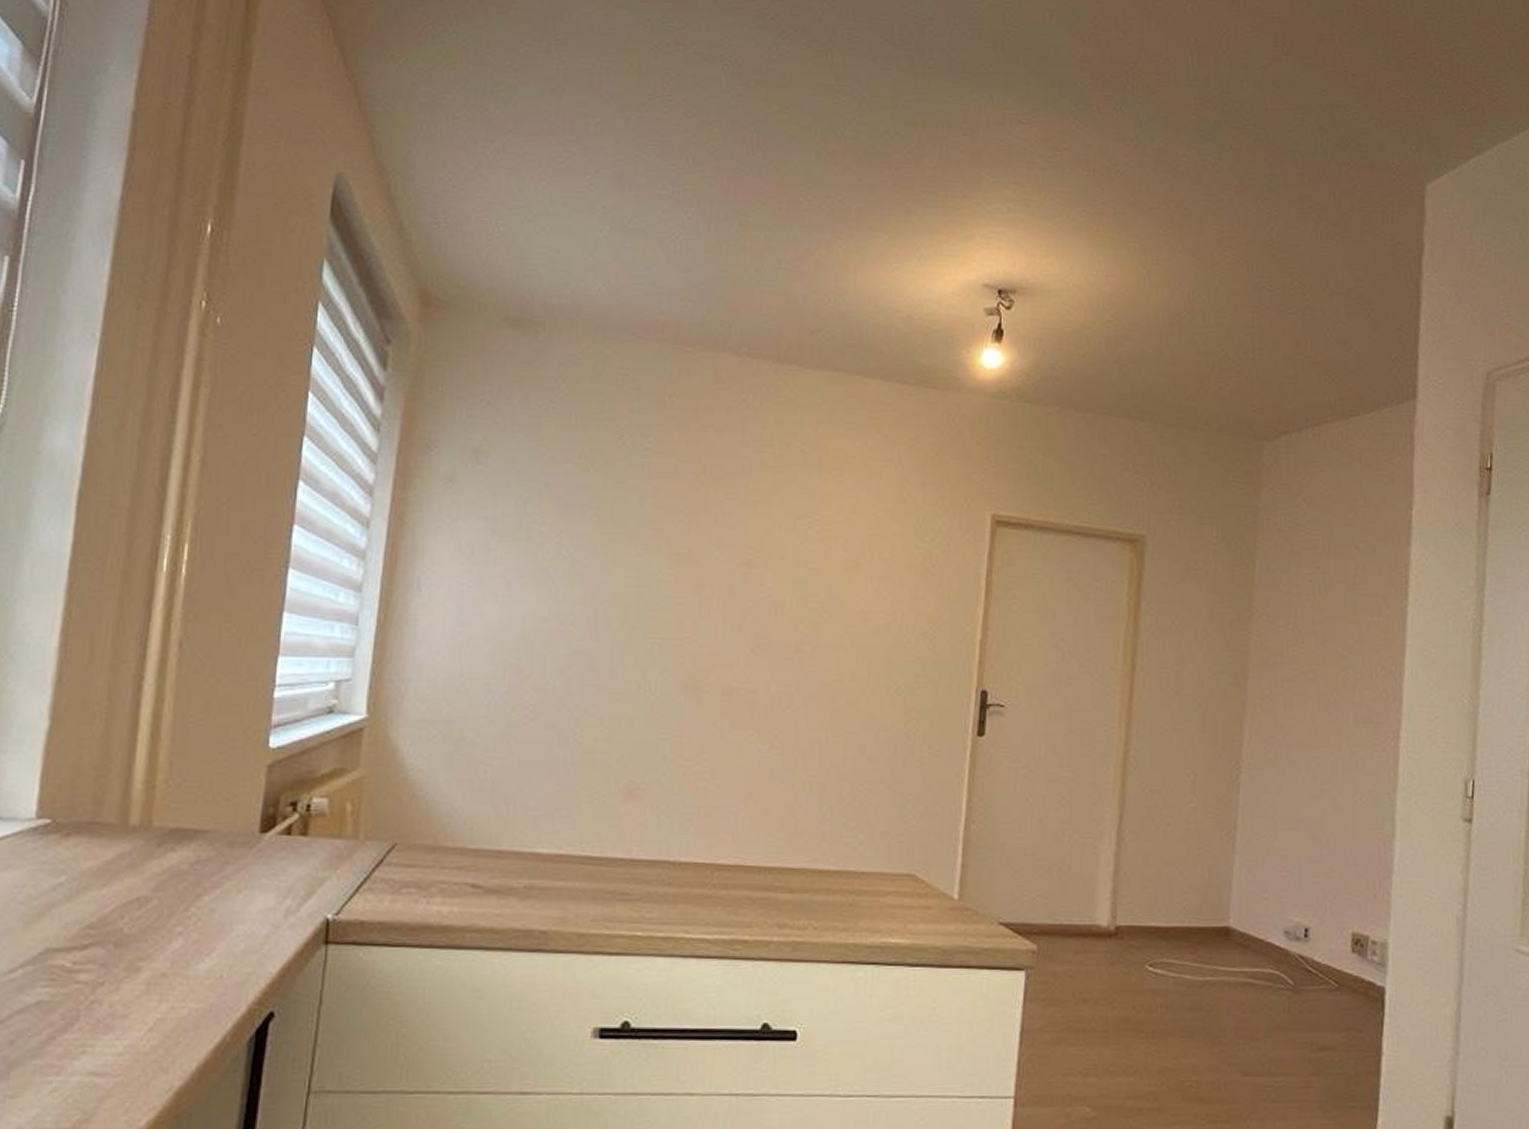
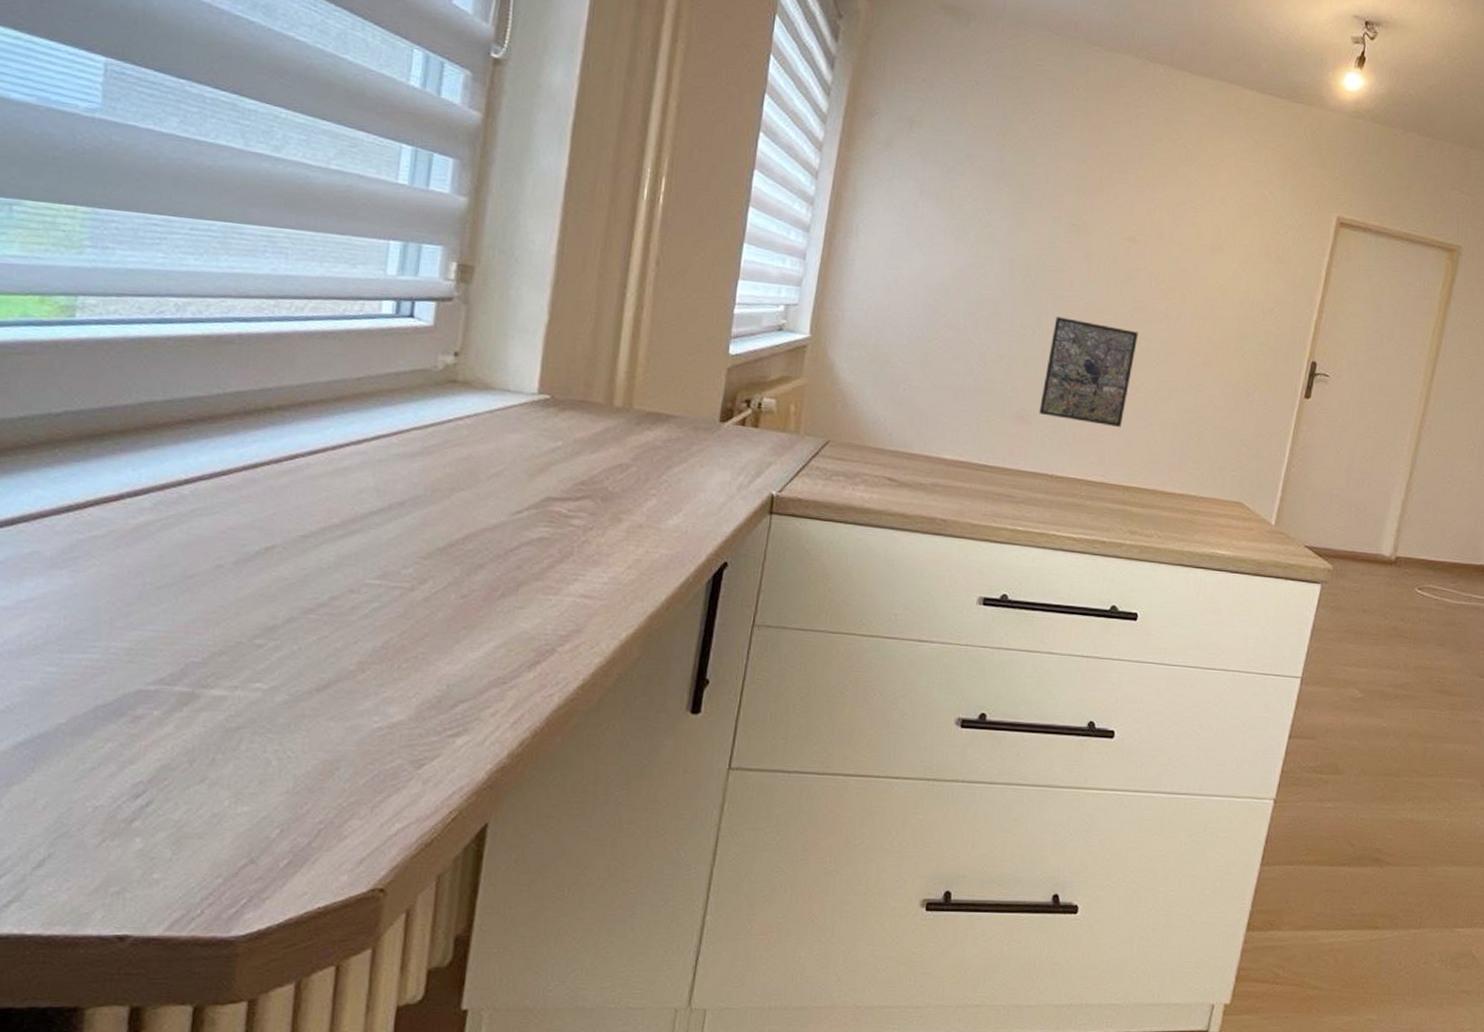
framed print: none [652,665,766,794] -> present [1039,317,1138,428]

